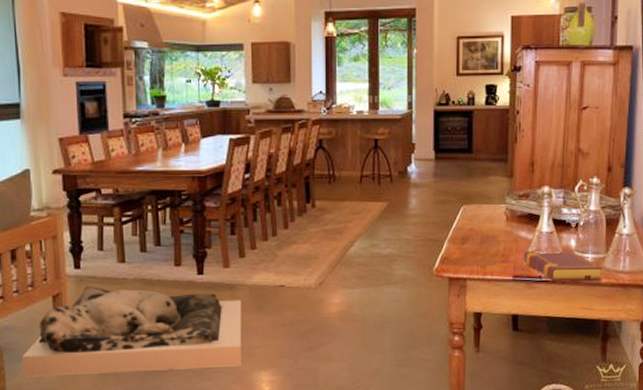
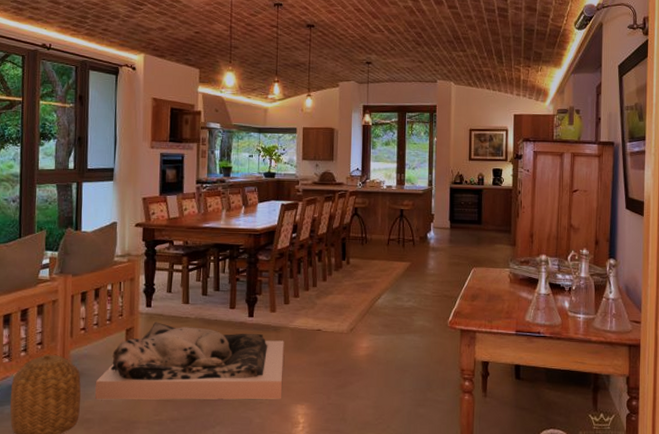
book: present [523,250,603,282] -> none [524,309,593,338]

